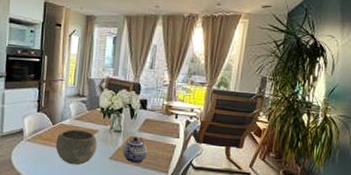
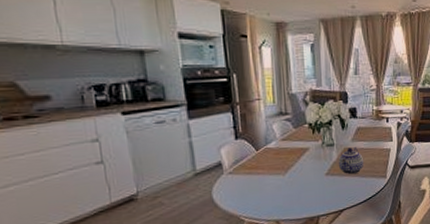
bowl: present [55,129,97,165] -> none [263,150,311,190]

